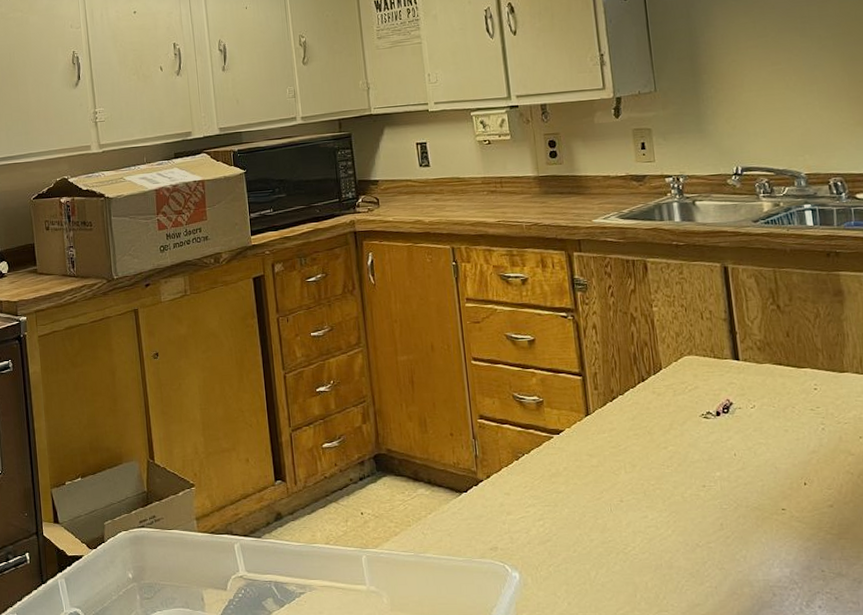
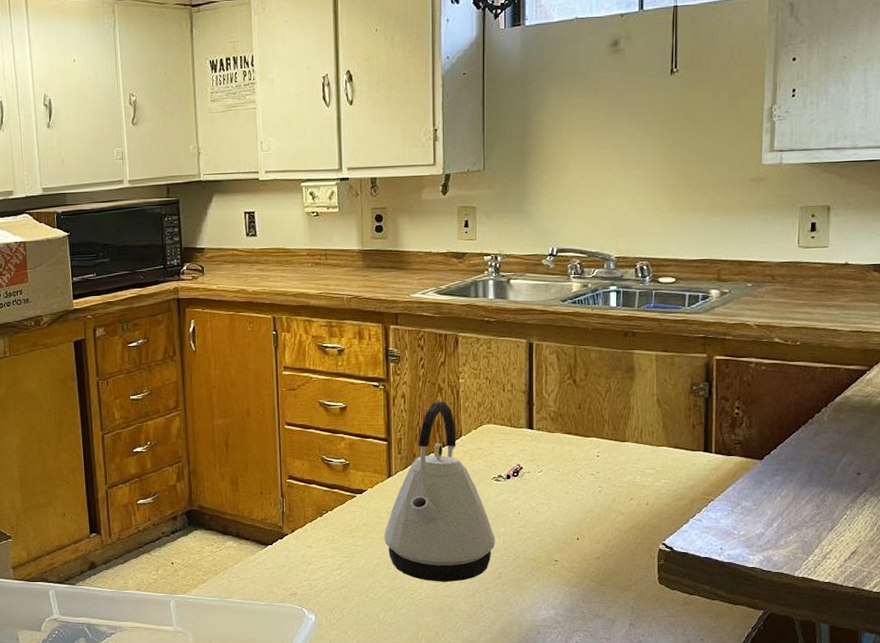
kettle: none [587,331,712,535] -> present [384,401,495,582]

